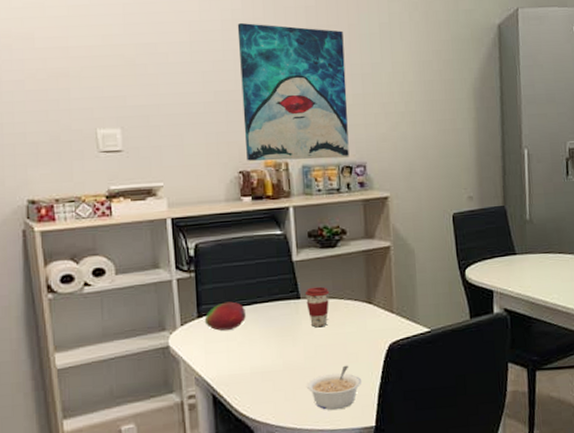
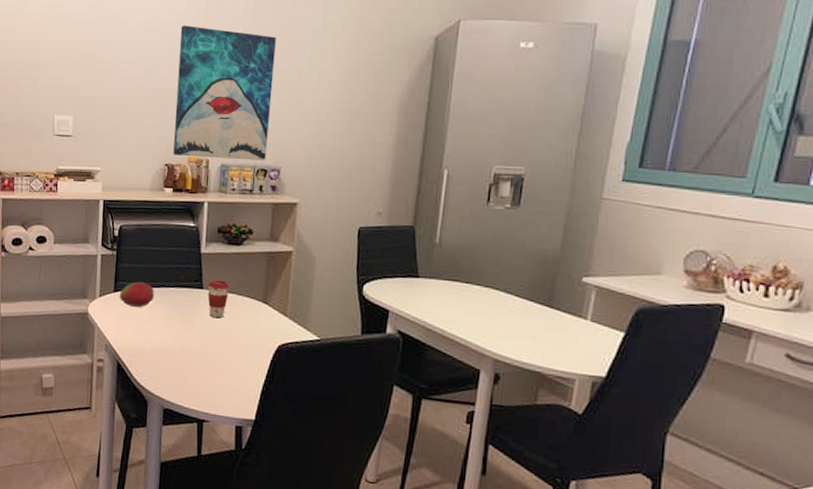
legume: present [306,365,362,411] -> none [197,358,248,398]

